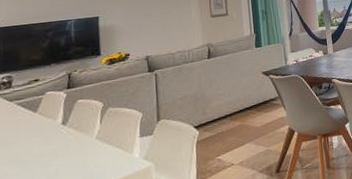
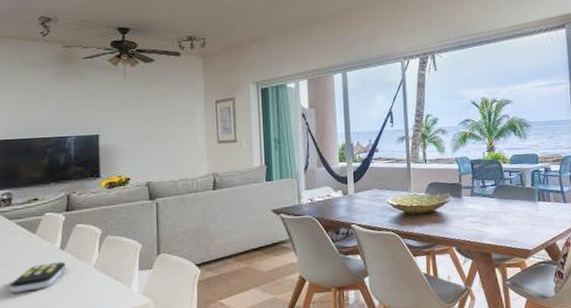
remote control: none [10,136,68,171] -> present [9,261,66,293]

